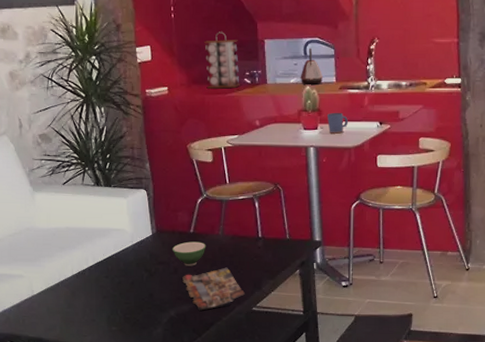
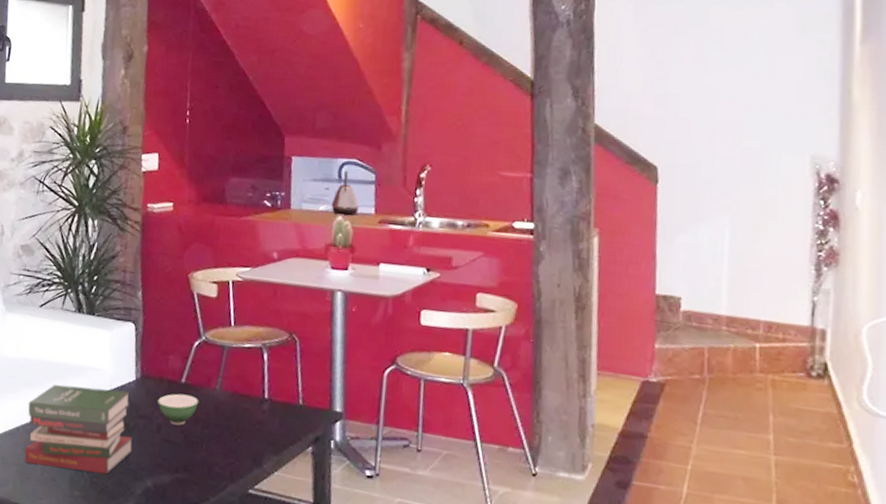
books: none [63,244,157,311] -> present [24,384,133,475]
magazine: present [182,267,246,311] -> none [165,432,242,486]
spice rack: present [204,32,240,90] -> none [218,143,261,212]
mug: present [326,112,348,134] -> none [360,251,387,278]

